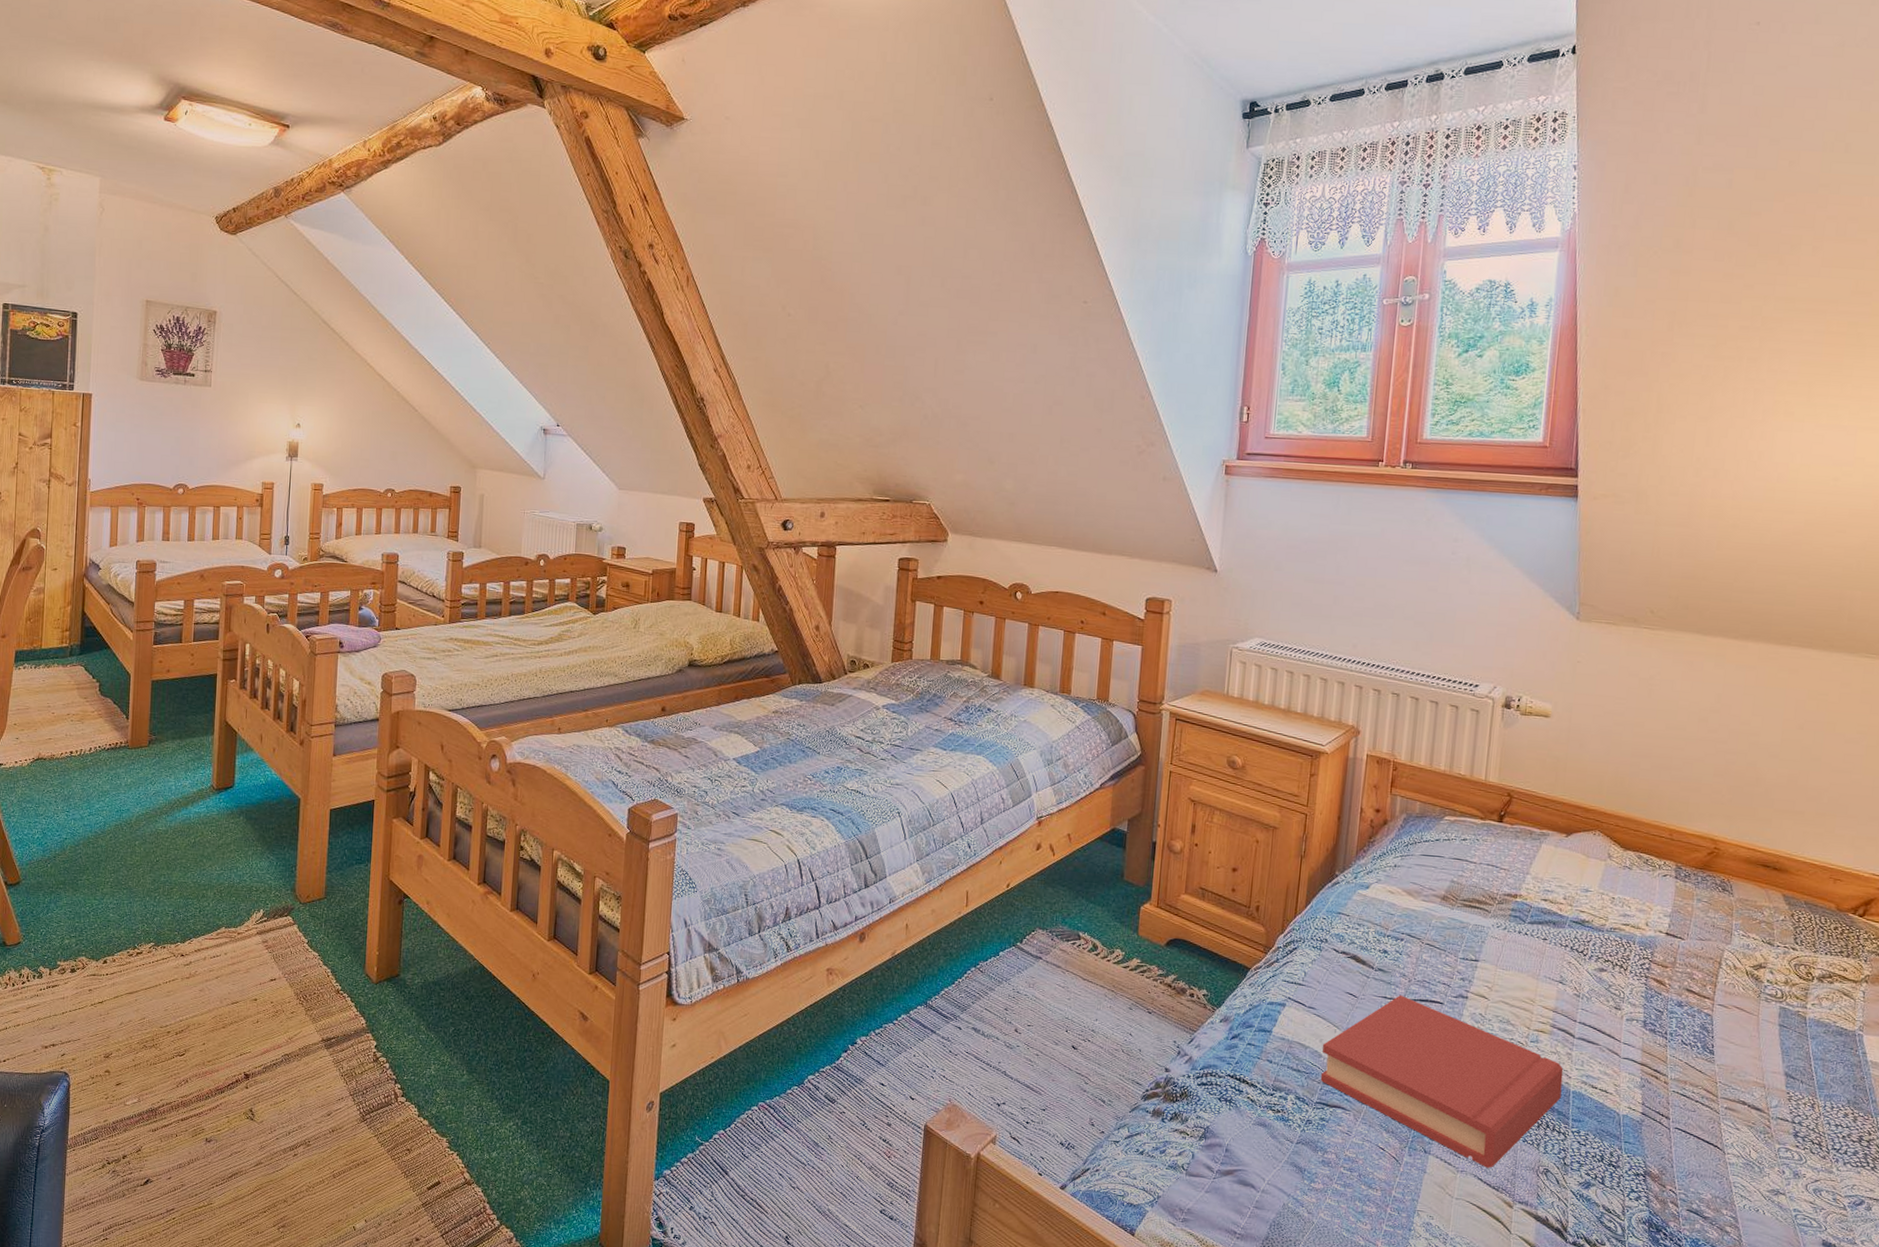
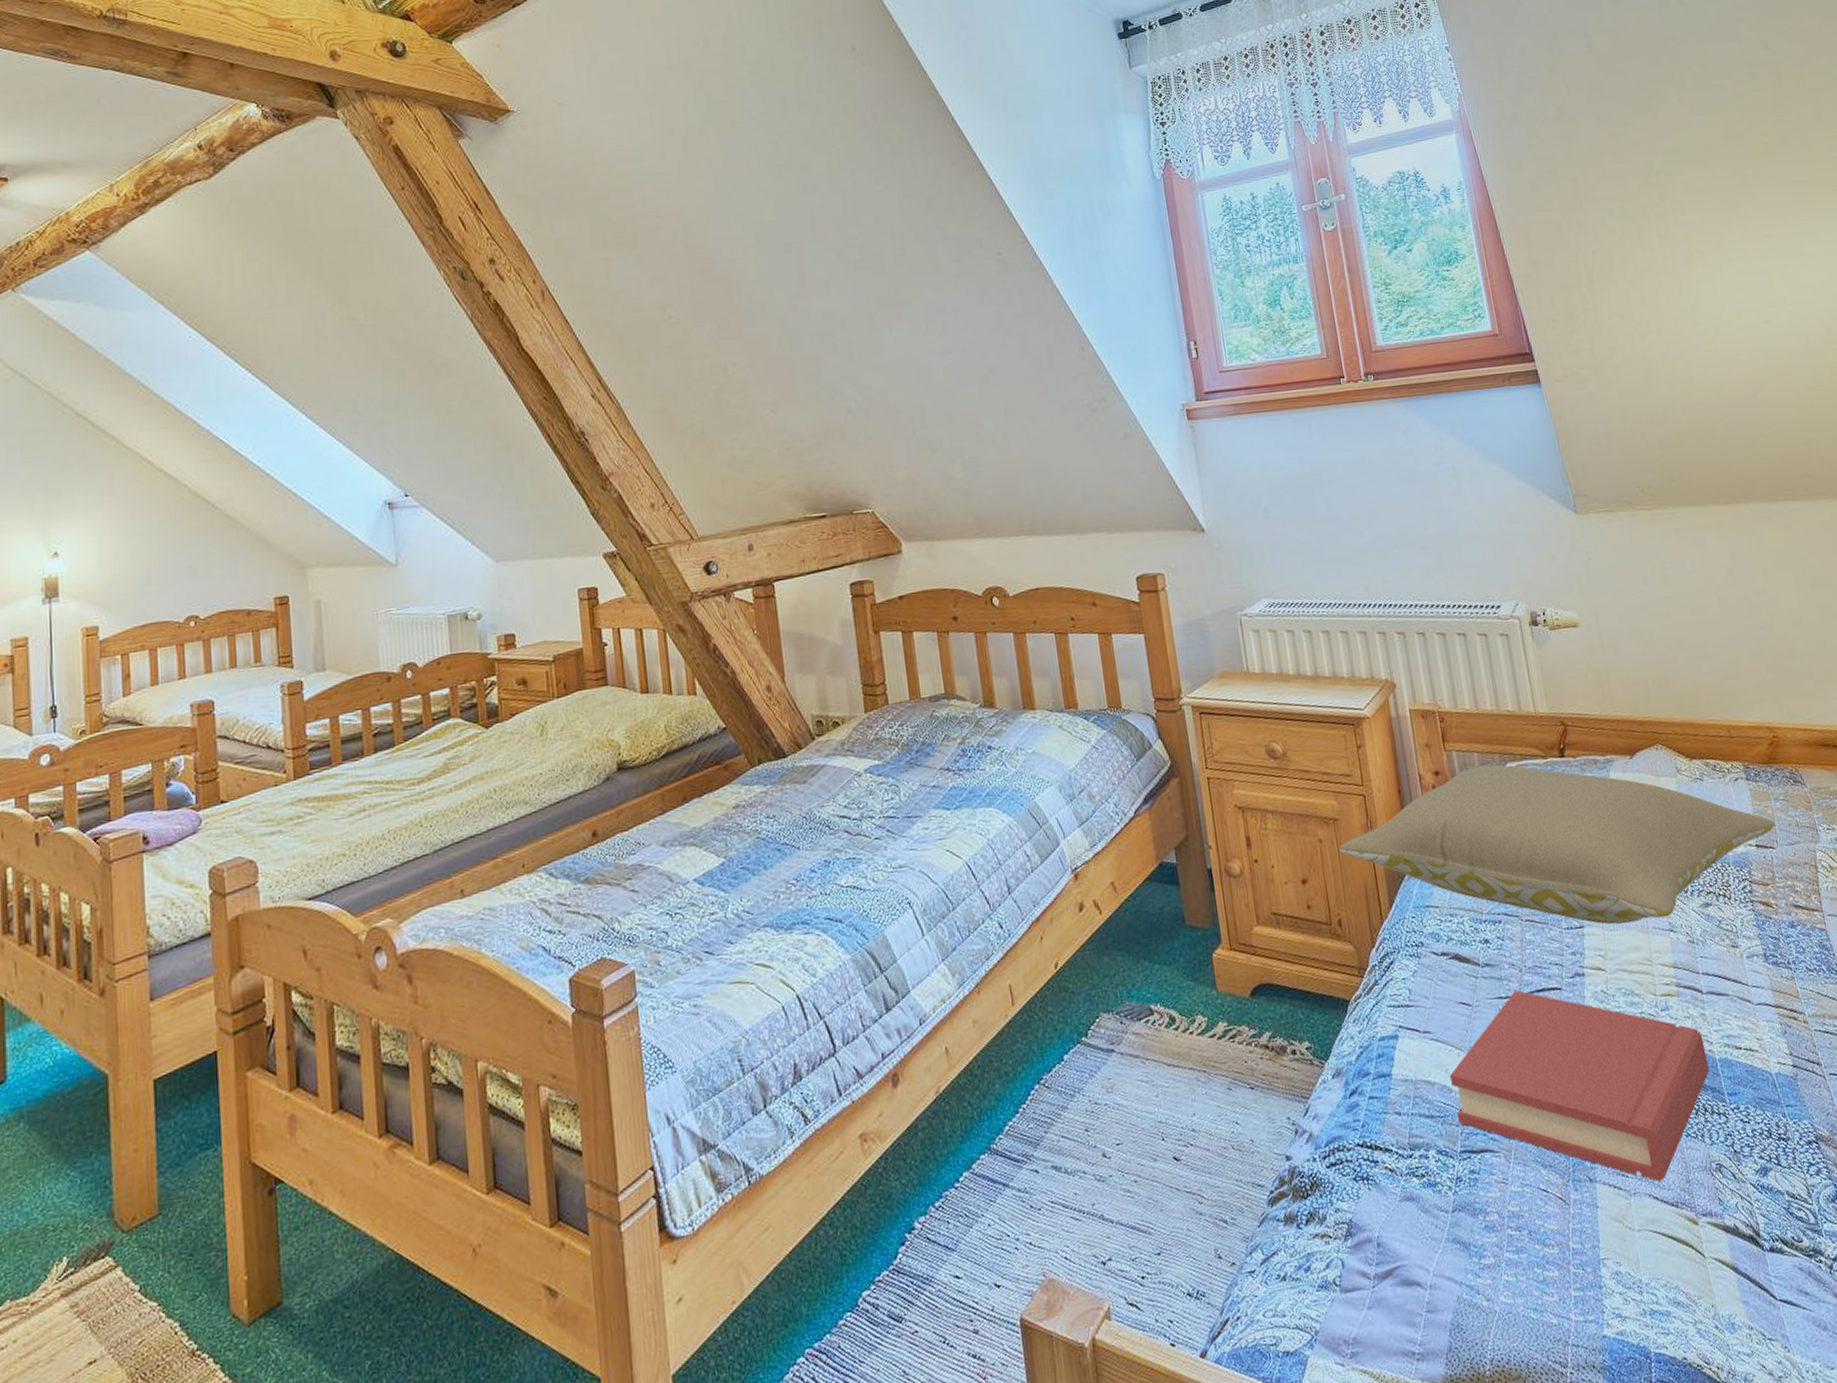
pillow: none [1272,812,1692,971] -> present [1339,764,1776,925]

